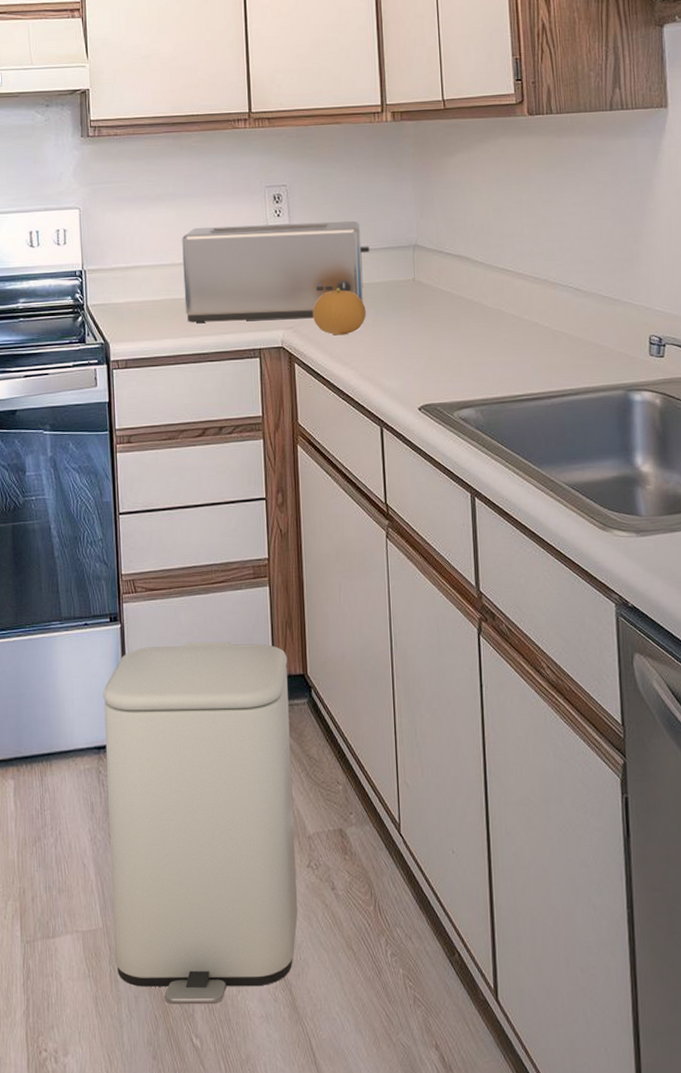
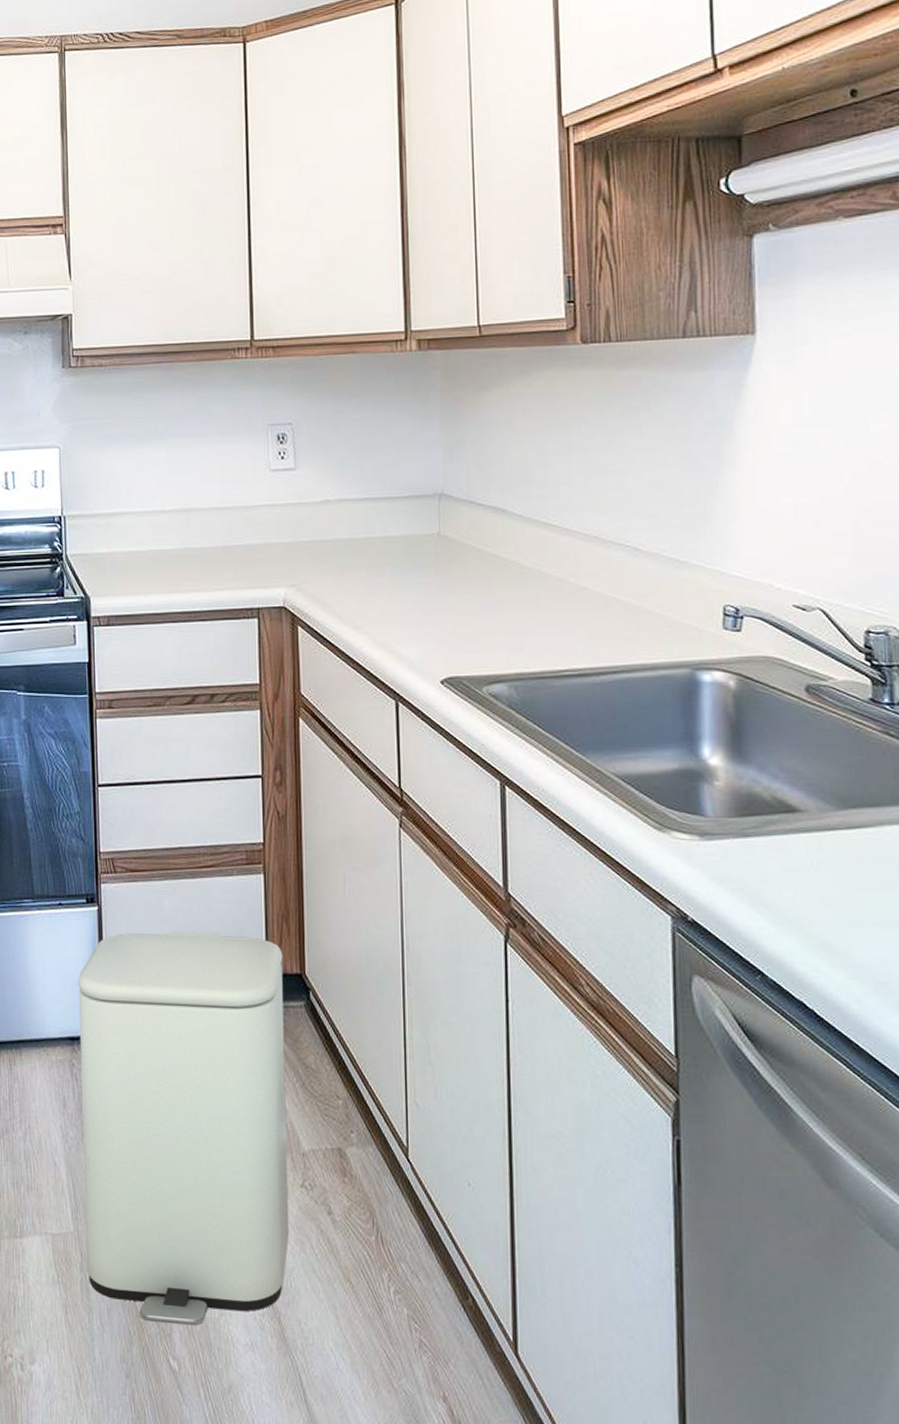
toaster: present [182,220,370,323] -> none [172,464,388,577]
fruit: present [313,287,366,336] -> none [320,541,382,596]

